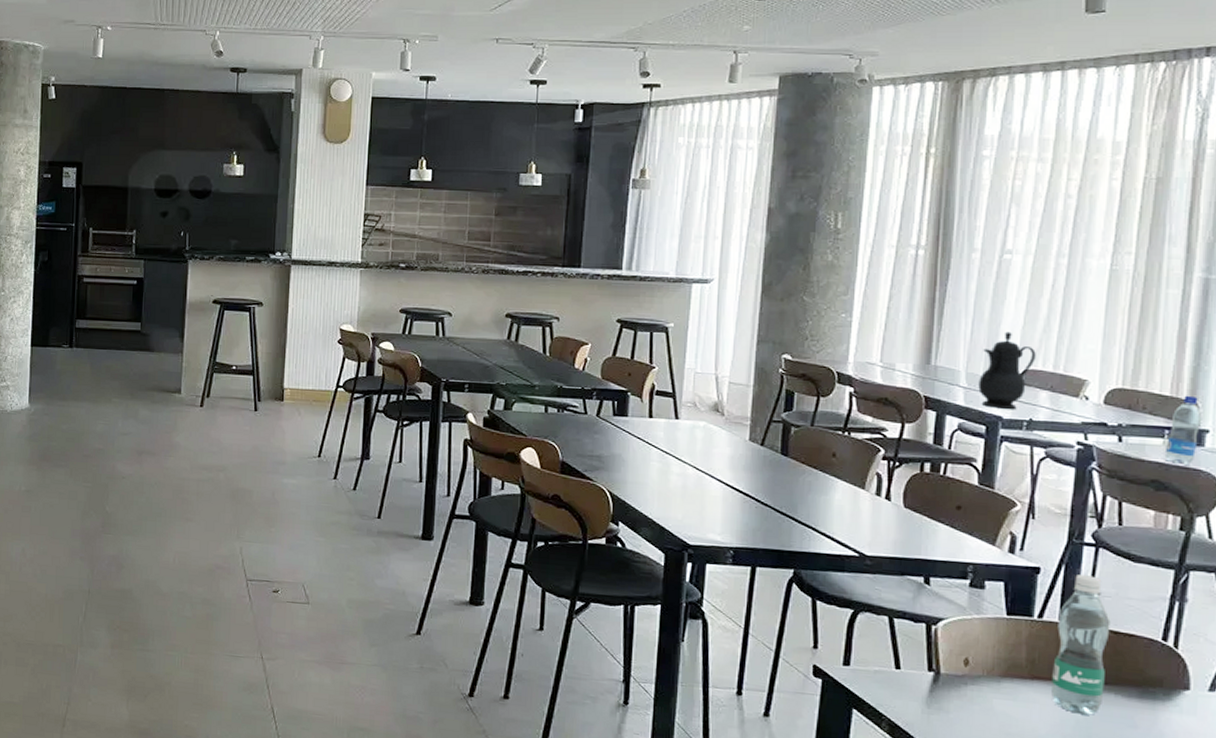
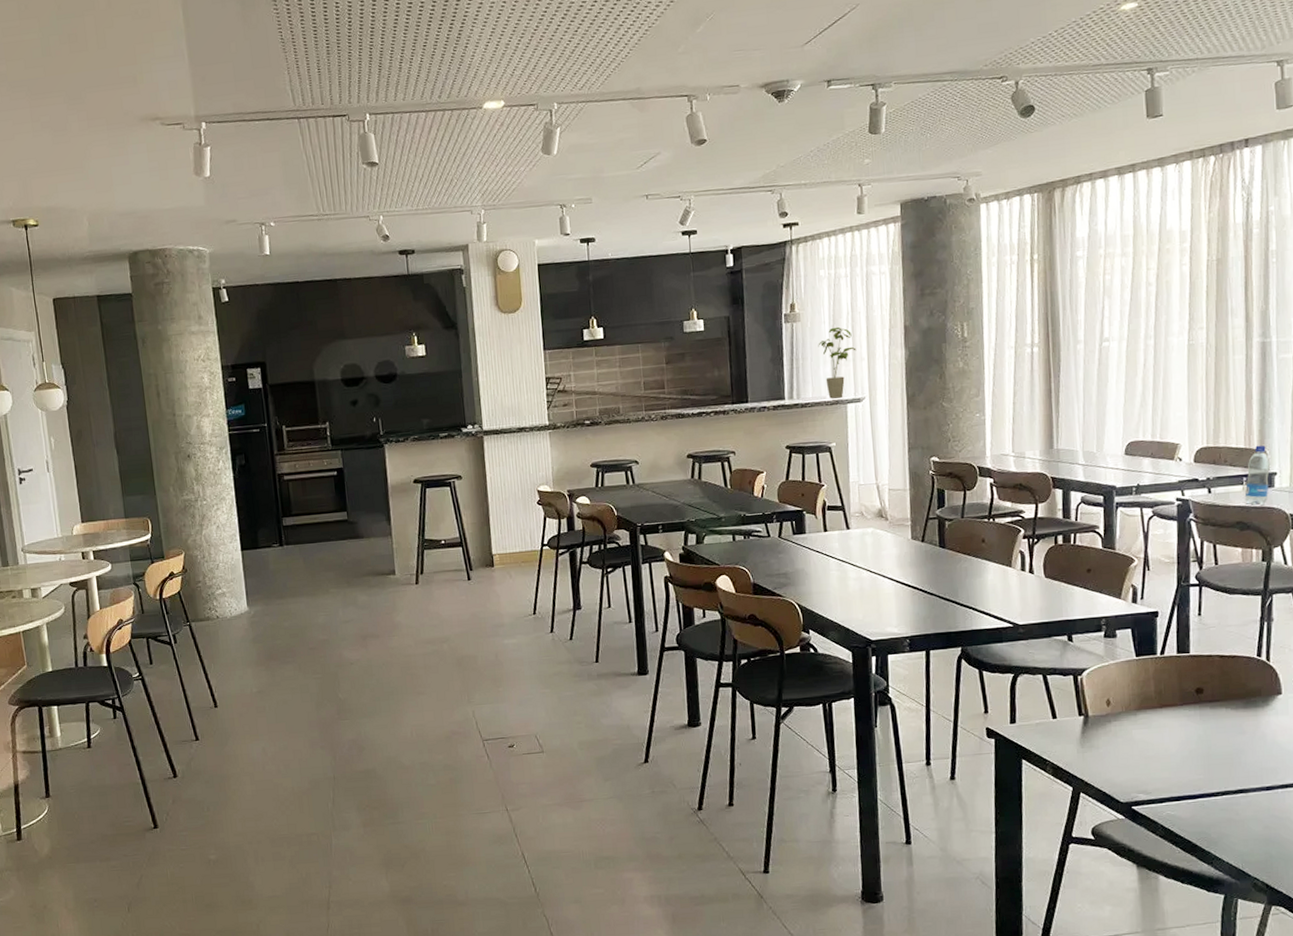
house plant: none [666,199,710,276] -> present [818,326,857,399]
coffeepot: present [978,331,1036,409] -> none [1093,410,1137,479]
bottle: present [1051,575,1111,715] -> none [1176,611,1217,731]

